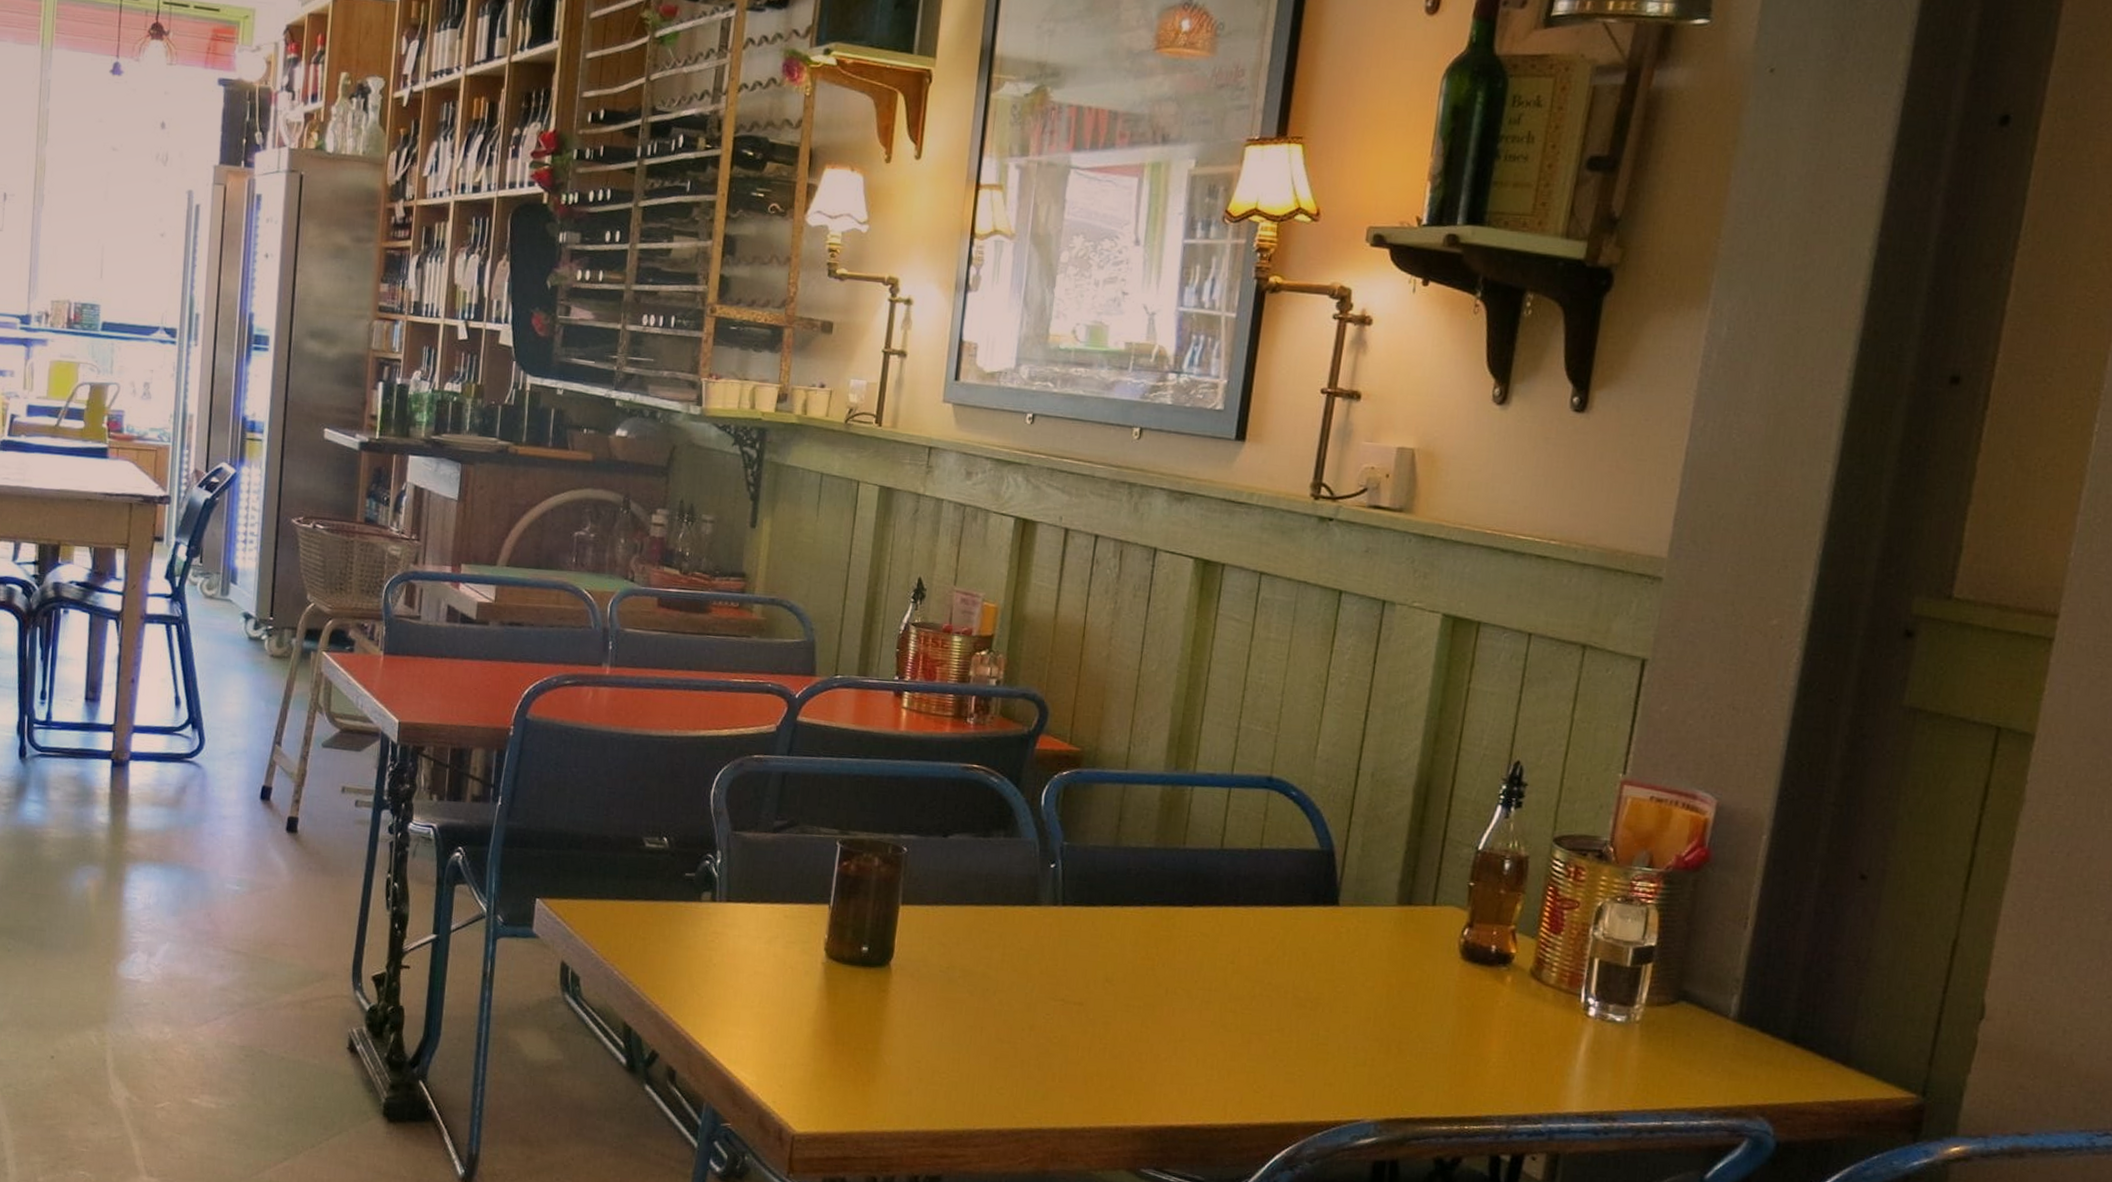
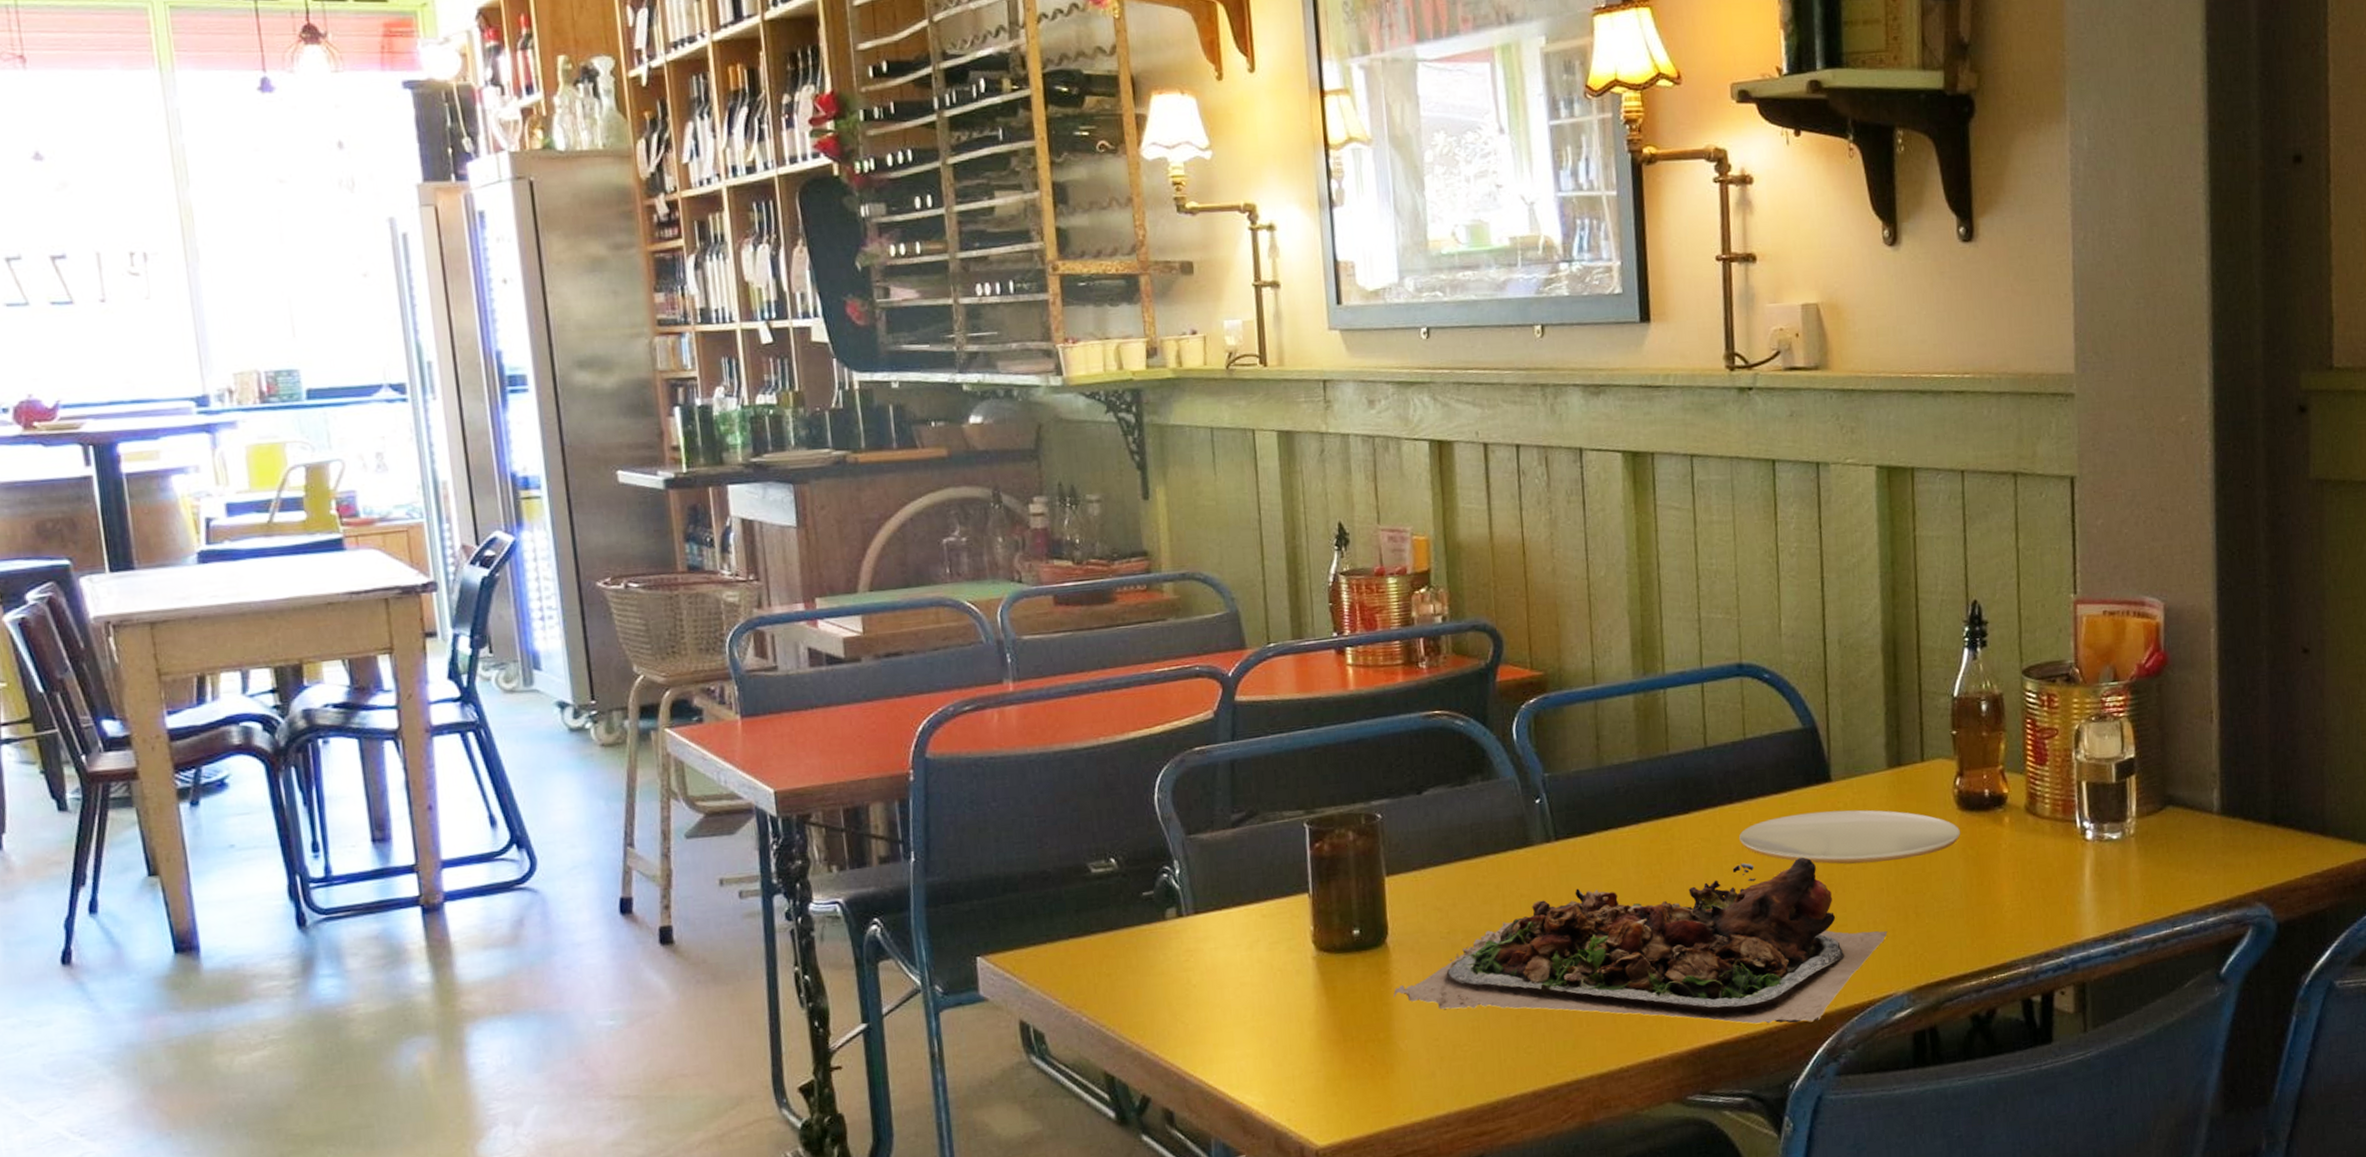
food platter: none [887,953,1367,1128] -> present [1393,856,1888,1024]
plate: none [1237,928,1460,996] -> present [1738,809,1961,865]

